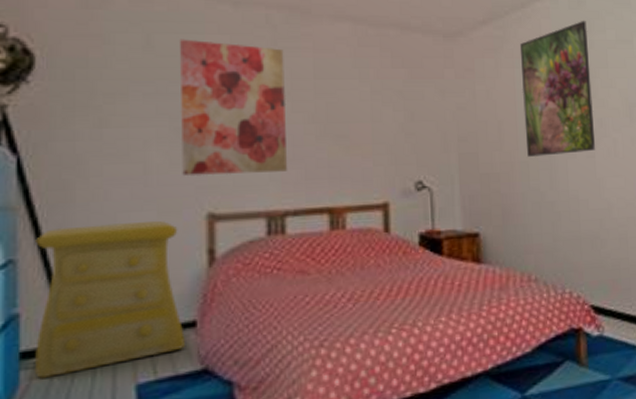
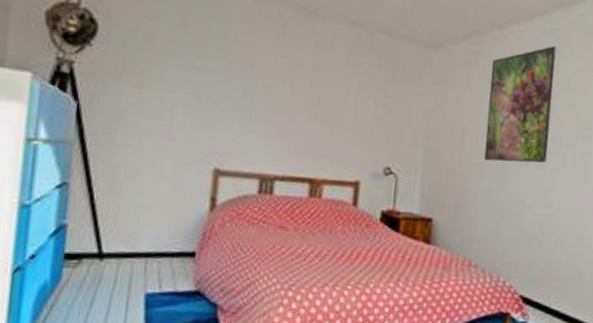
dresser: present [35,220,186,379] -> none [74,163,190,277]
wall art: present [179,39,288,177] -> none [198,23,291,144]

